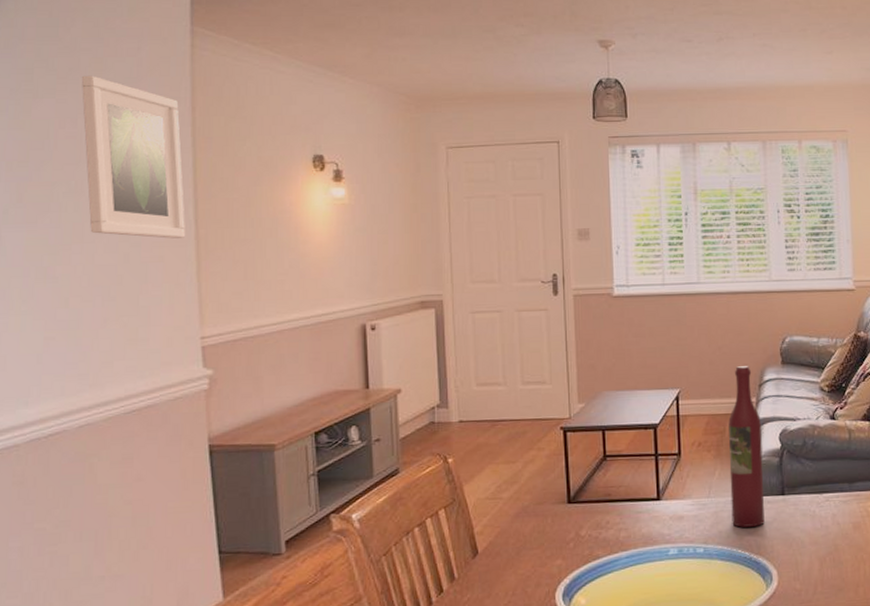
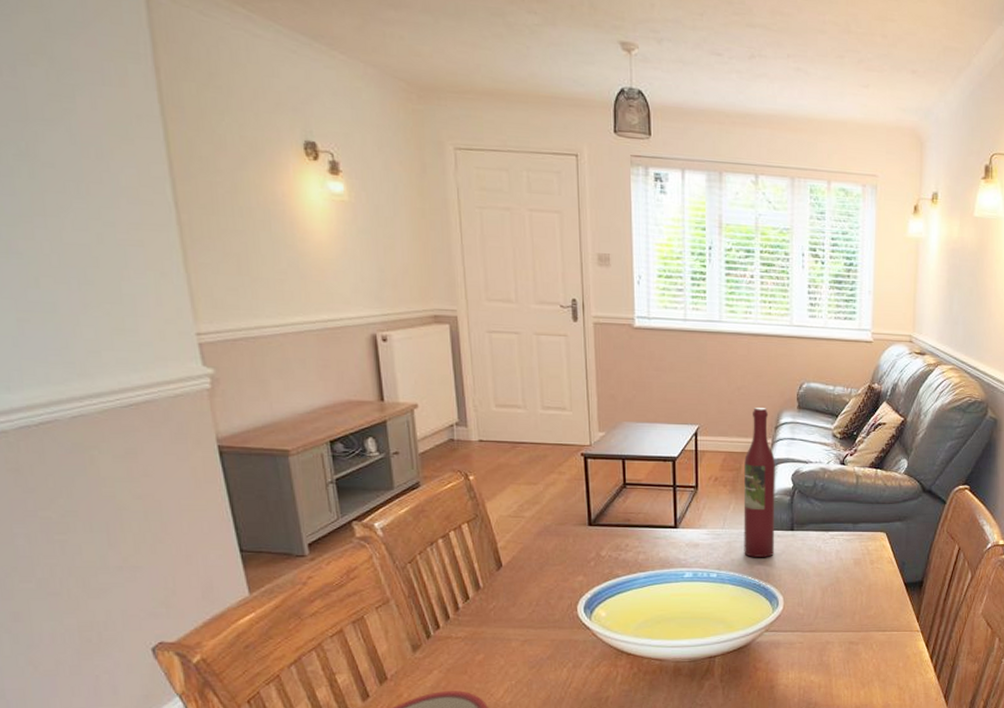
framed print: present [82,75,186,239] -> none [14,11,167,222]

